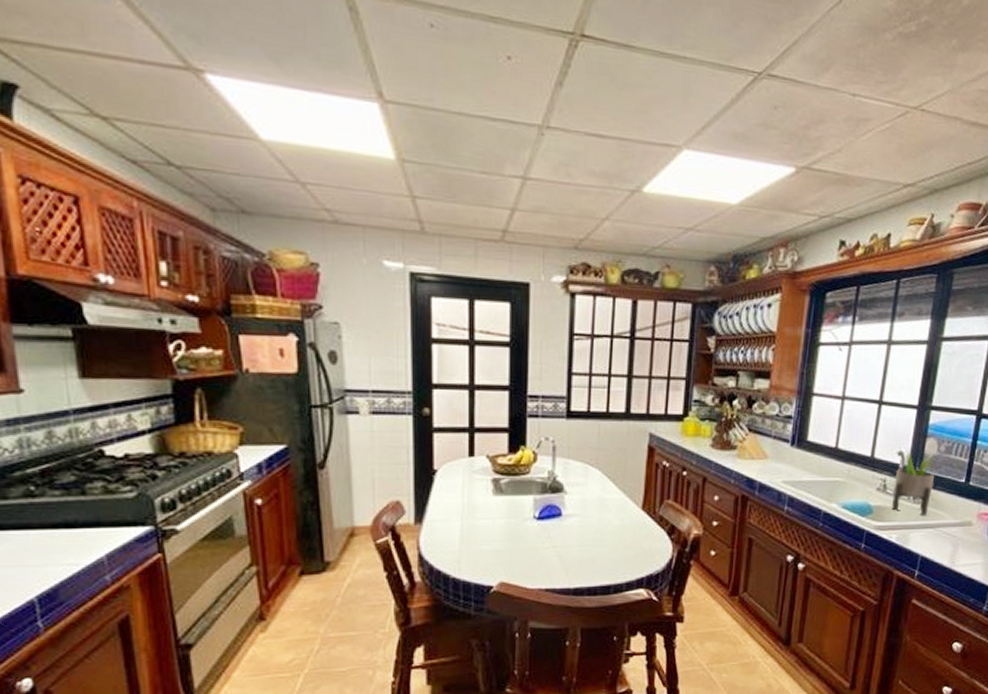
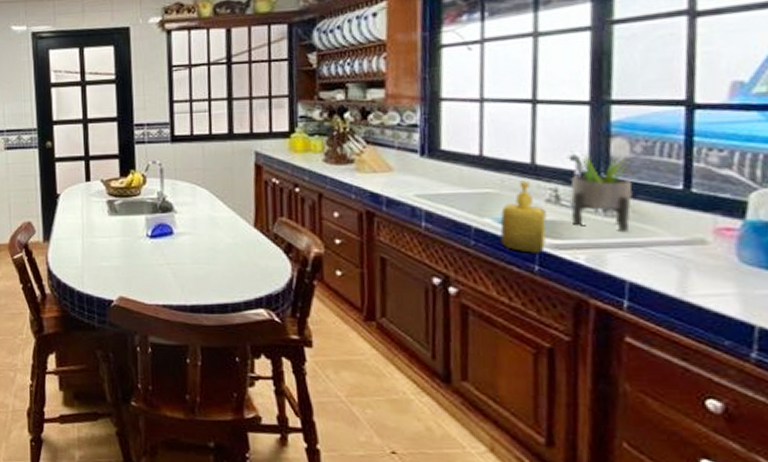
soap dispenser: none [841,471,876,533] -> present [500,180,547,253]

